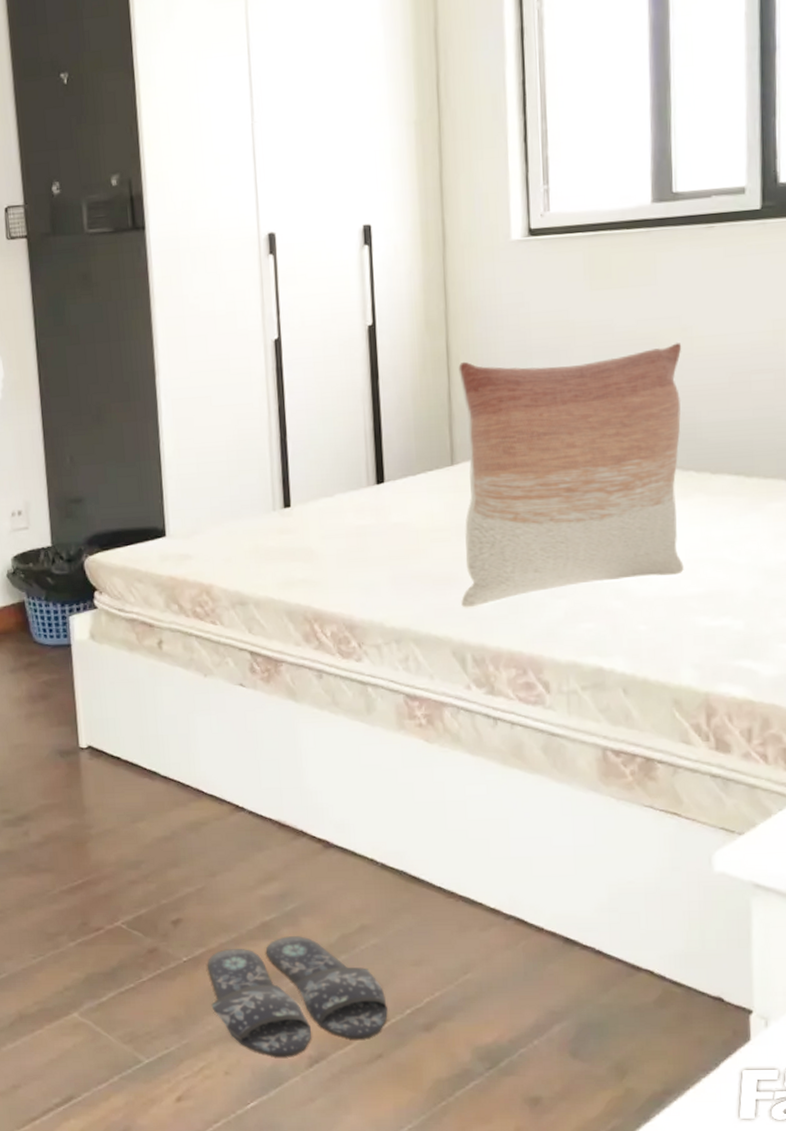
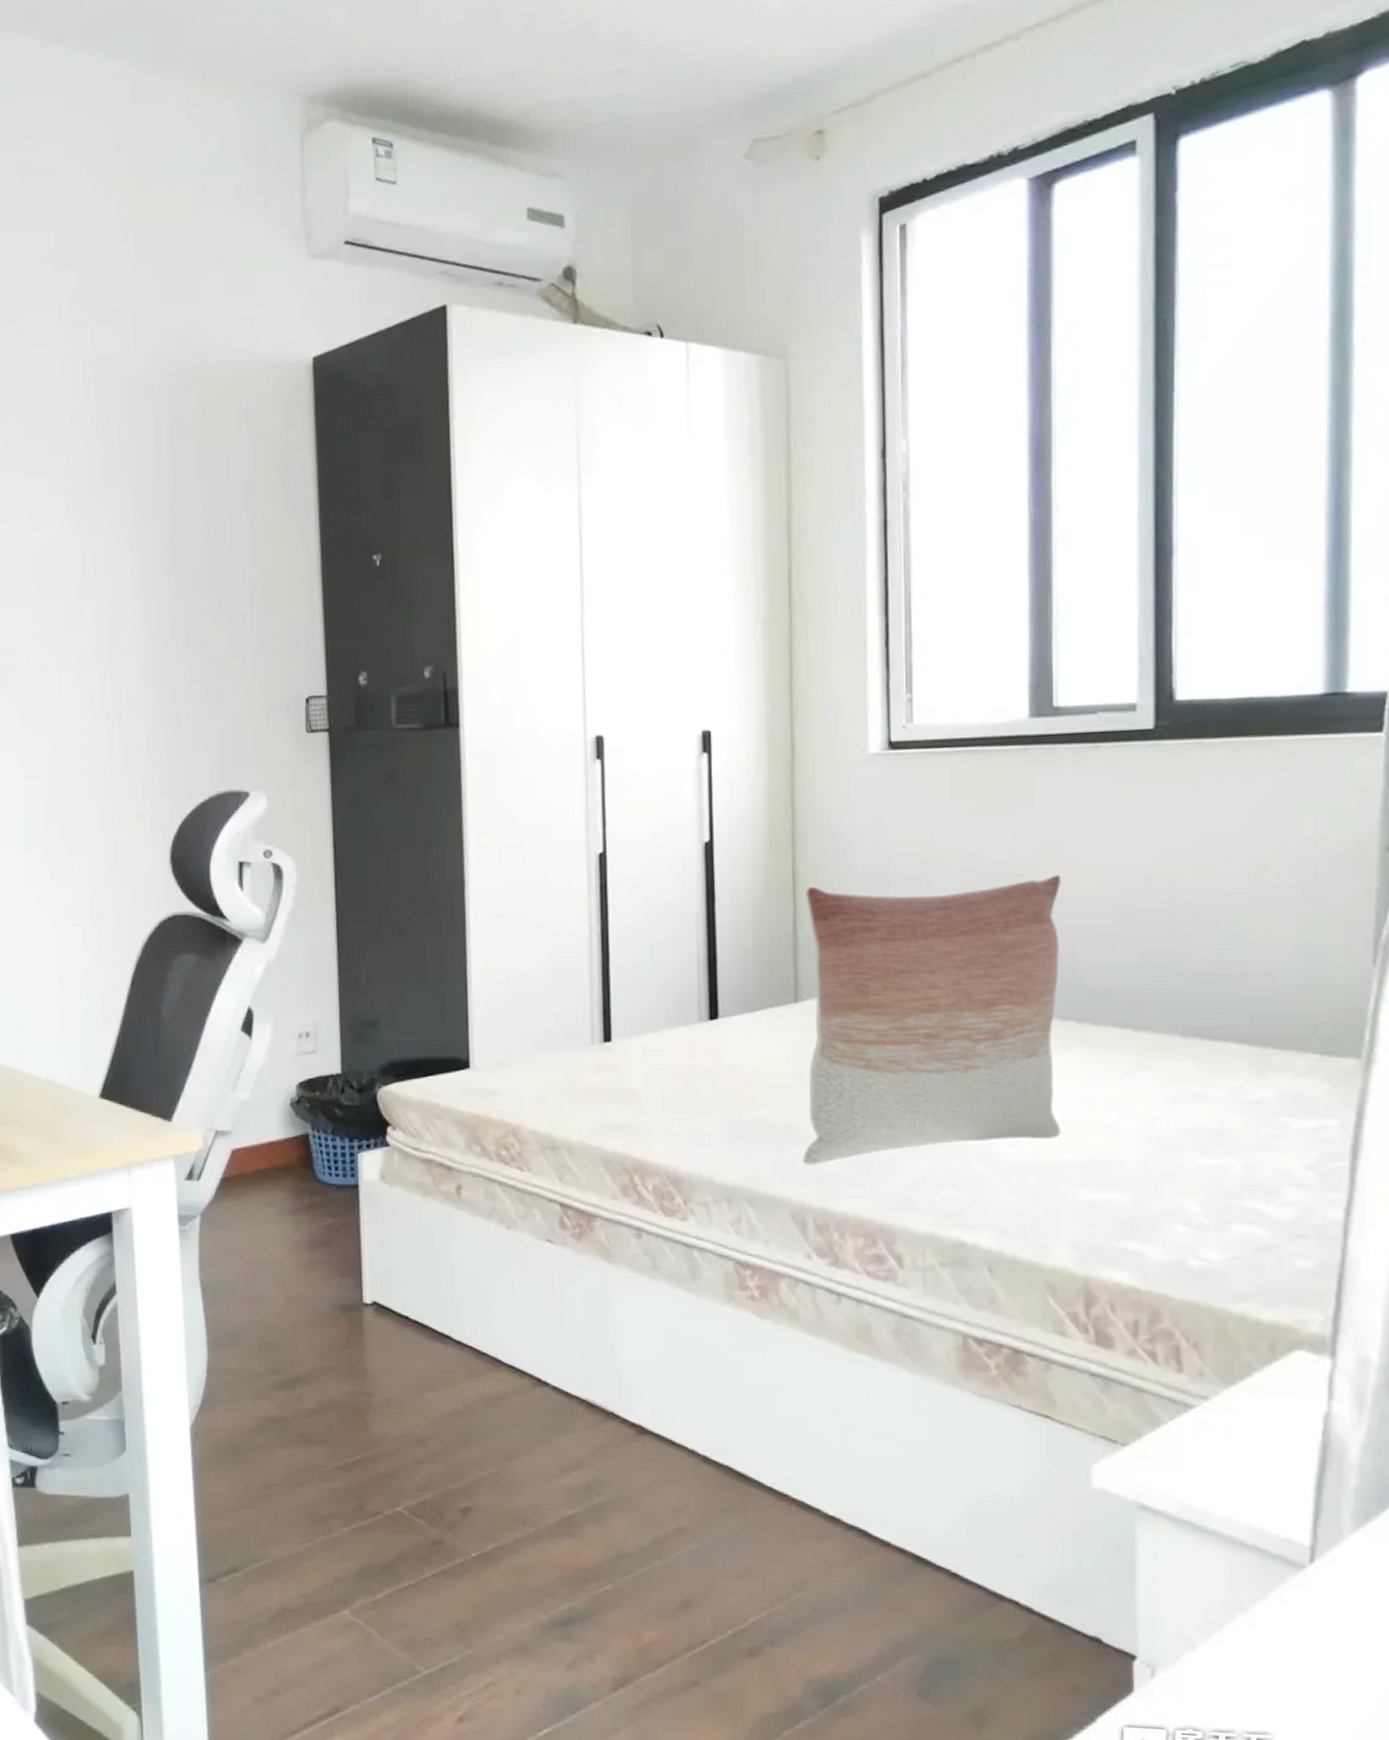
slippers: present [207,936,388,1057] -> none [500,1535,706,1677]

